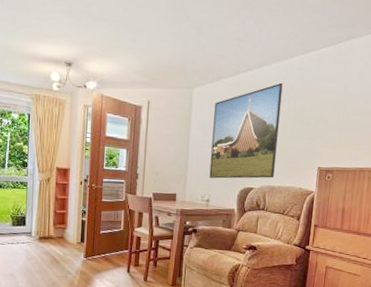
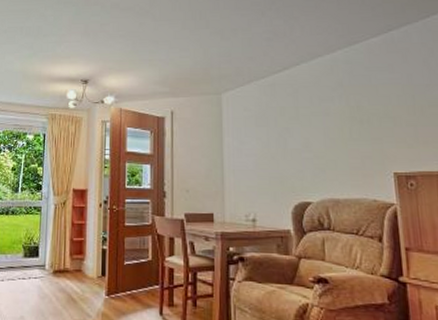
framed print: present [209,82,283,179] -> none [249,79,336,193]

